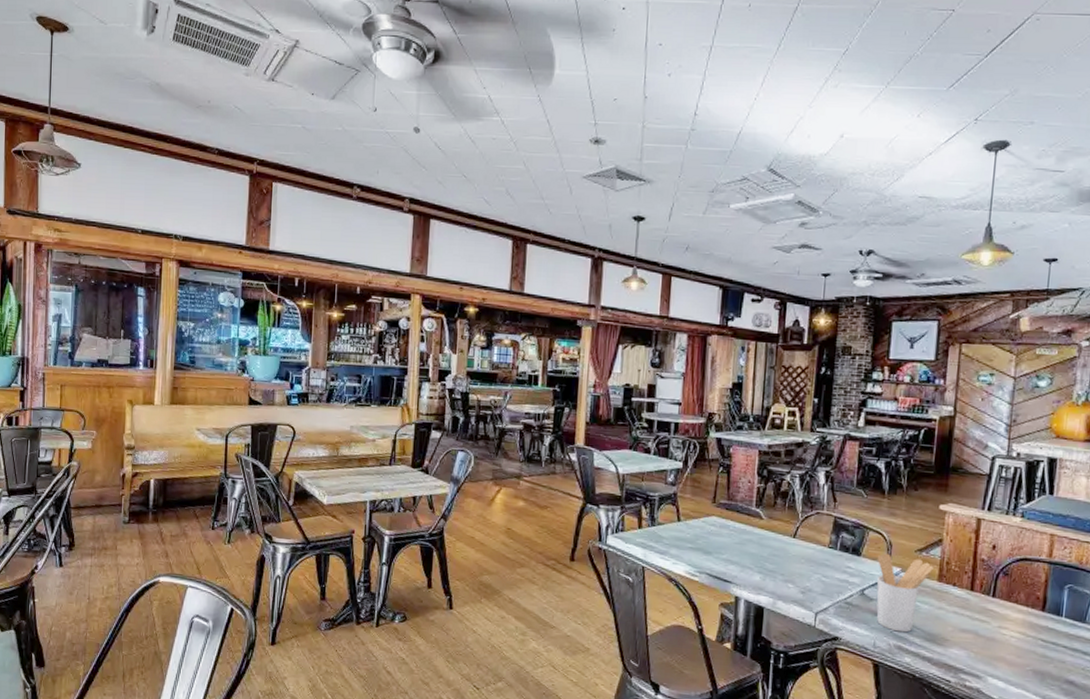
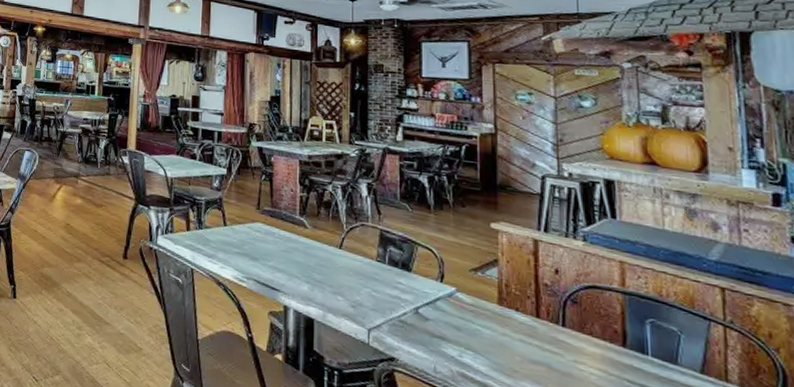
utensil holder: present [876,553,934,633] -> none [430,270,492,359]

